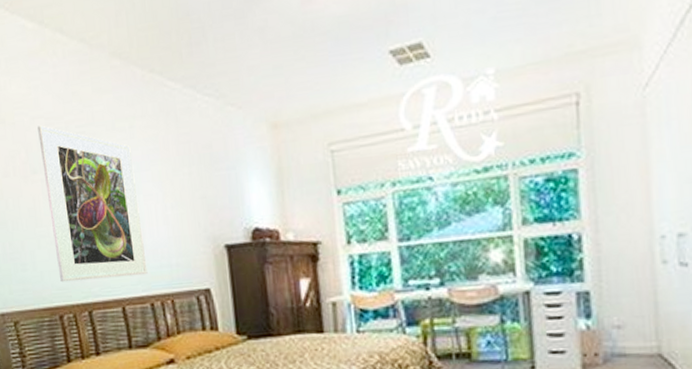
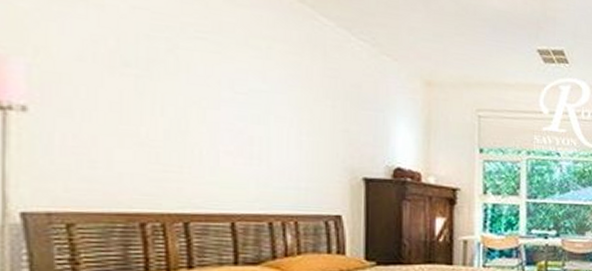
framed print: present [37,125,148,283] -> none [139,17,269,194]

